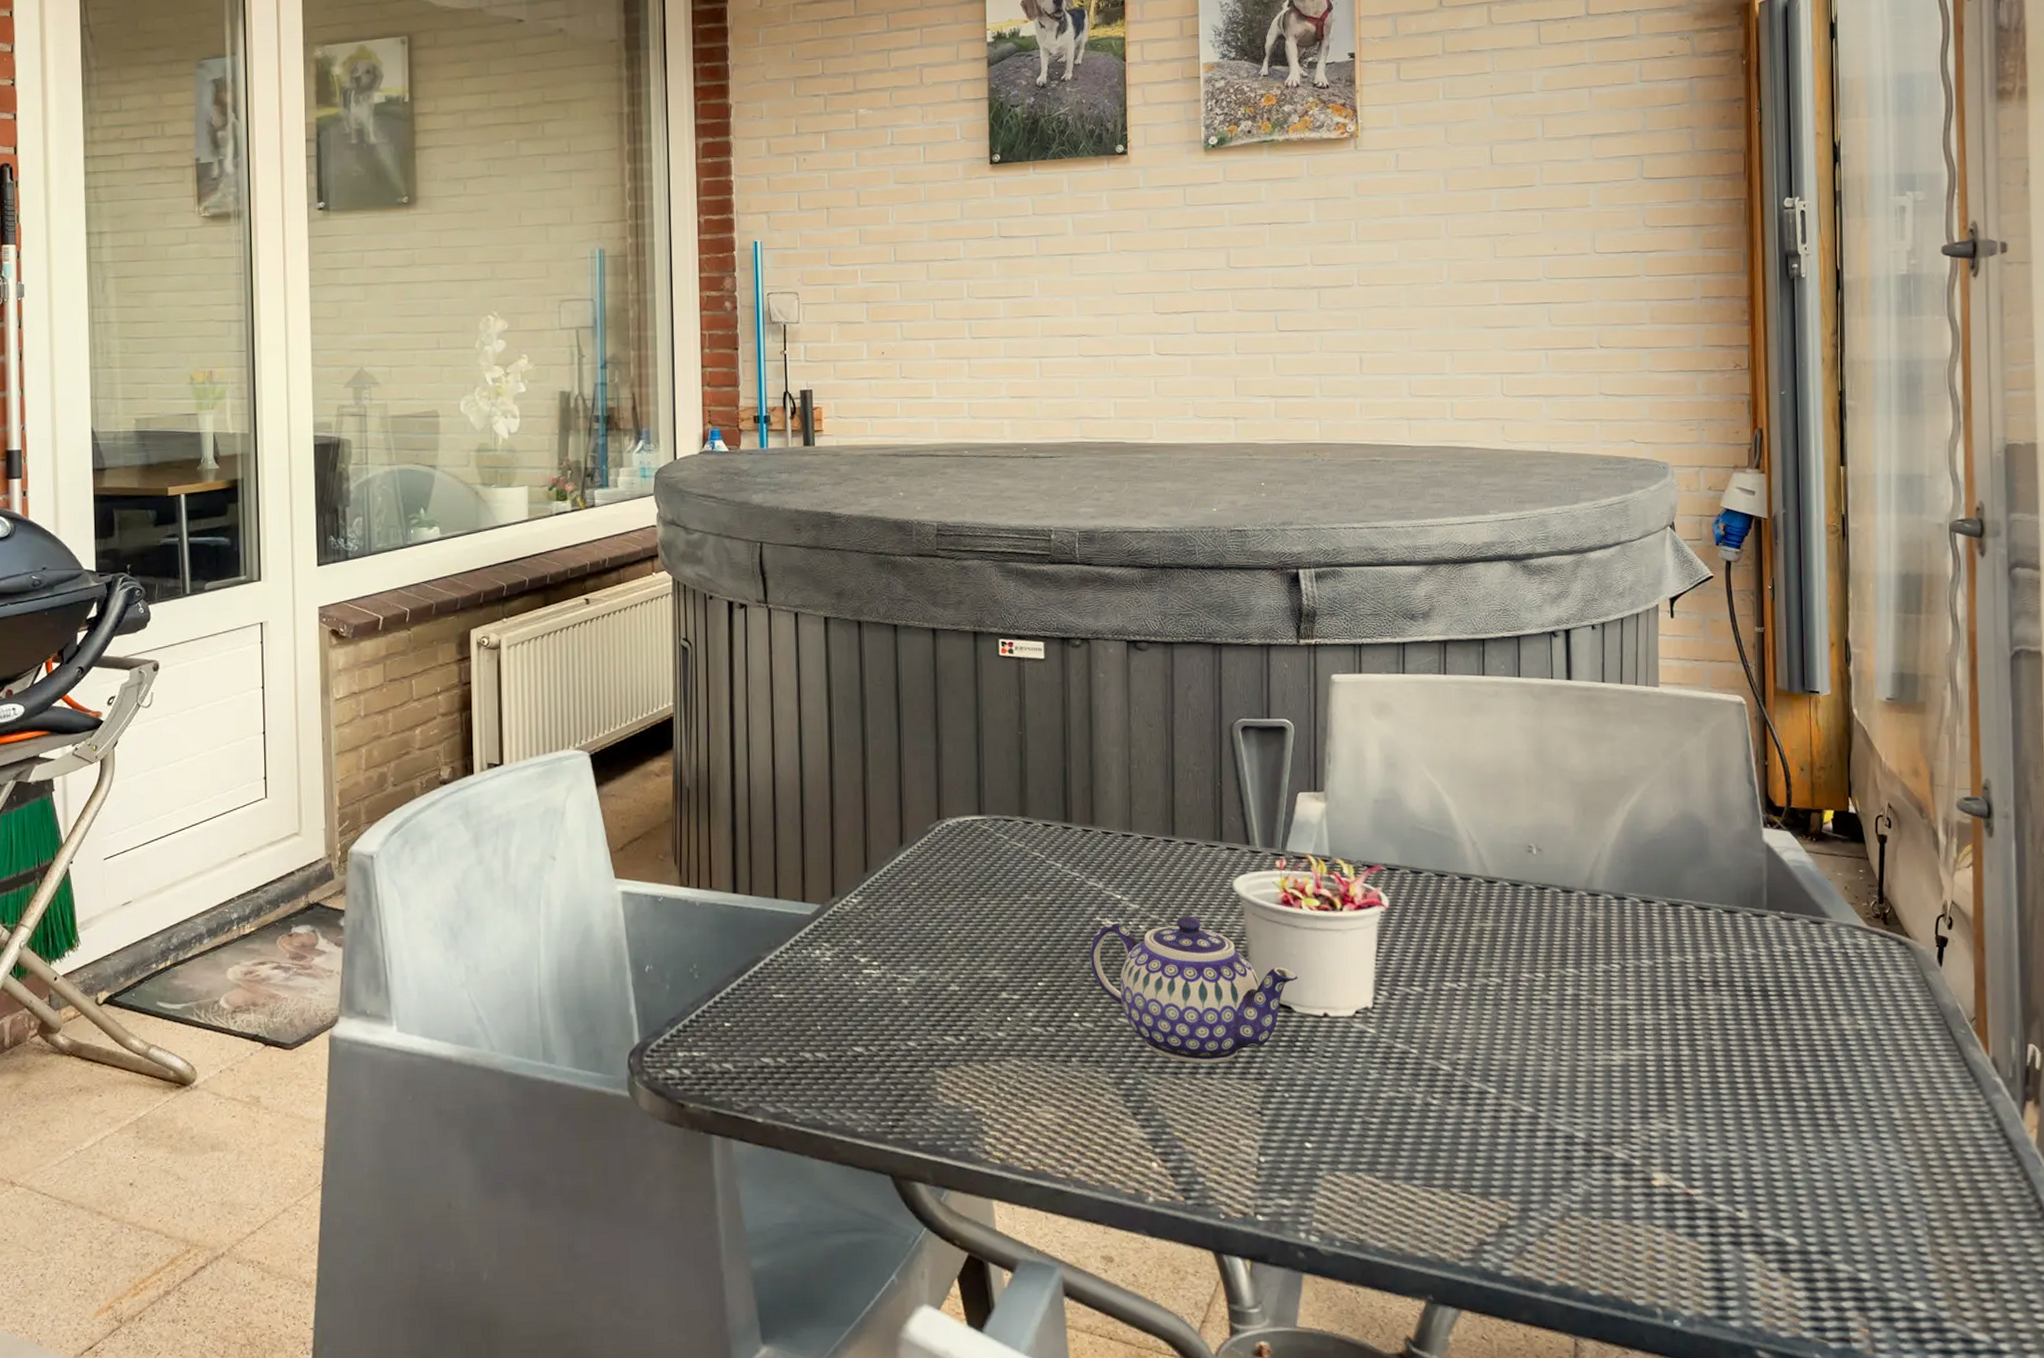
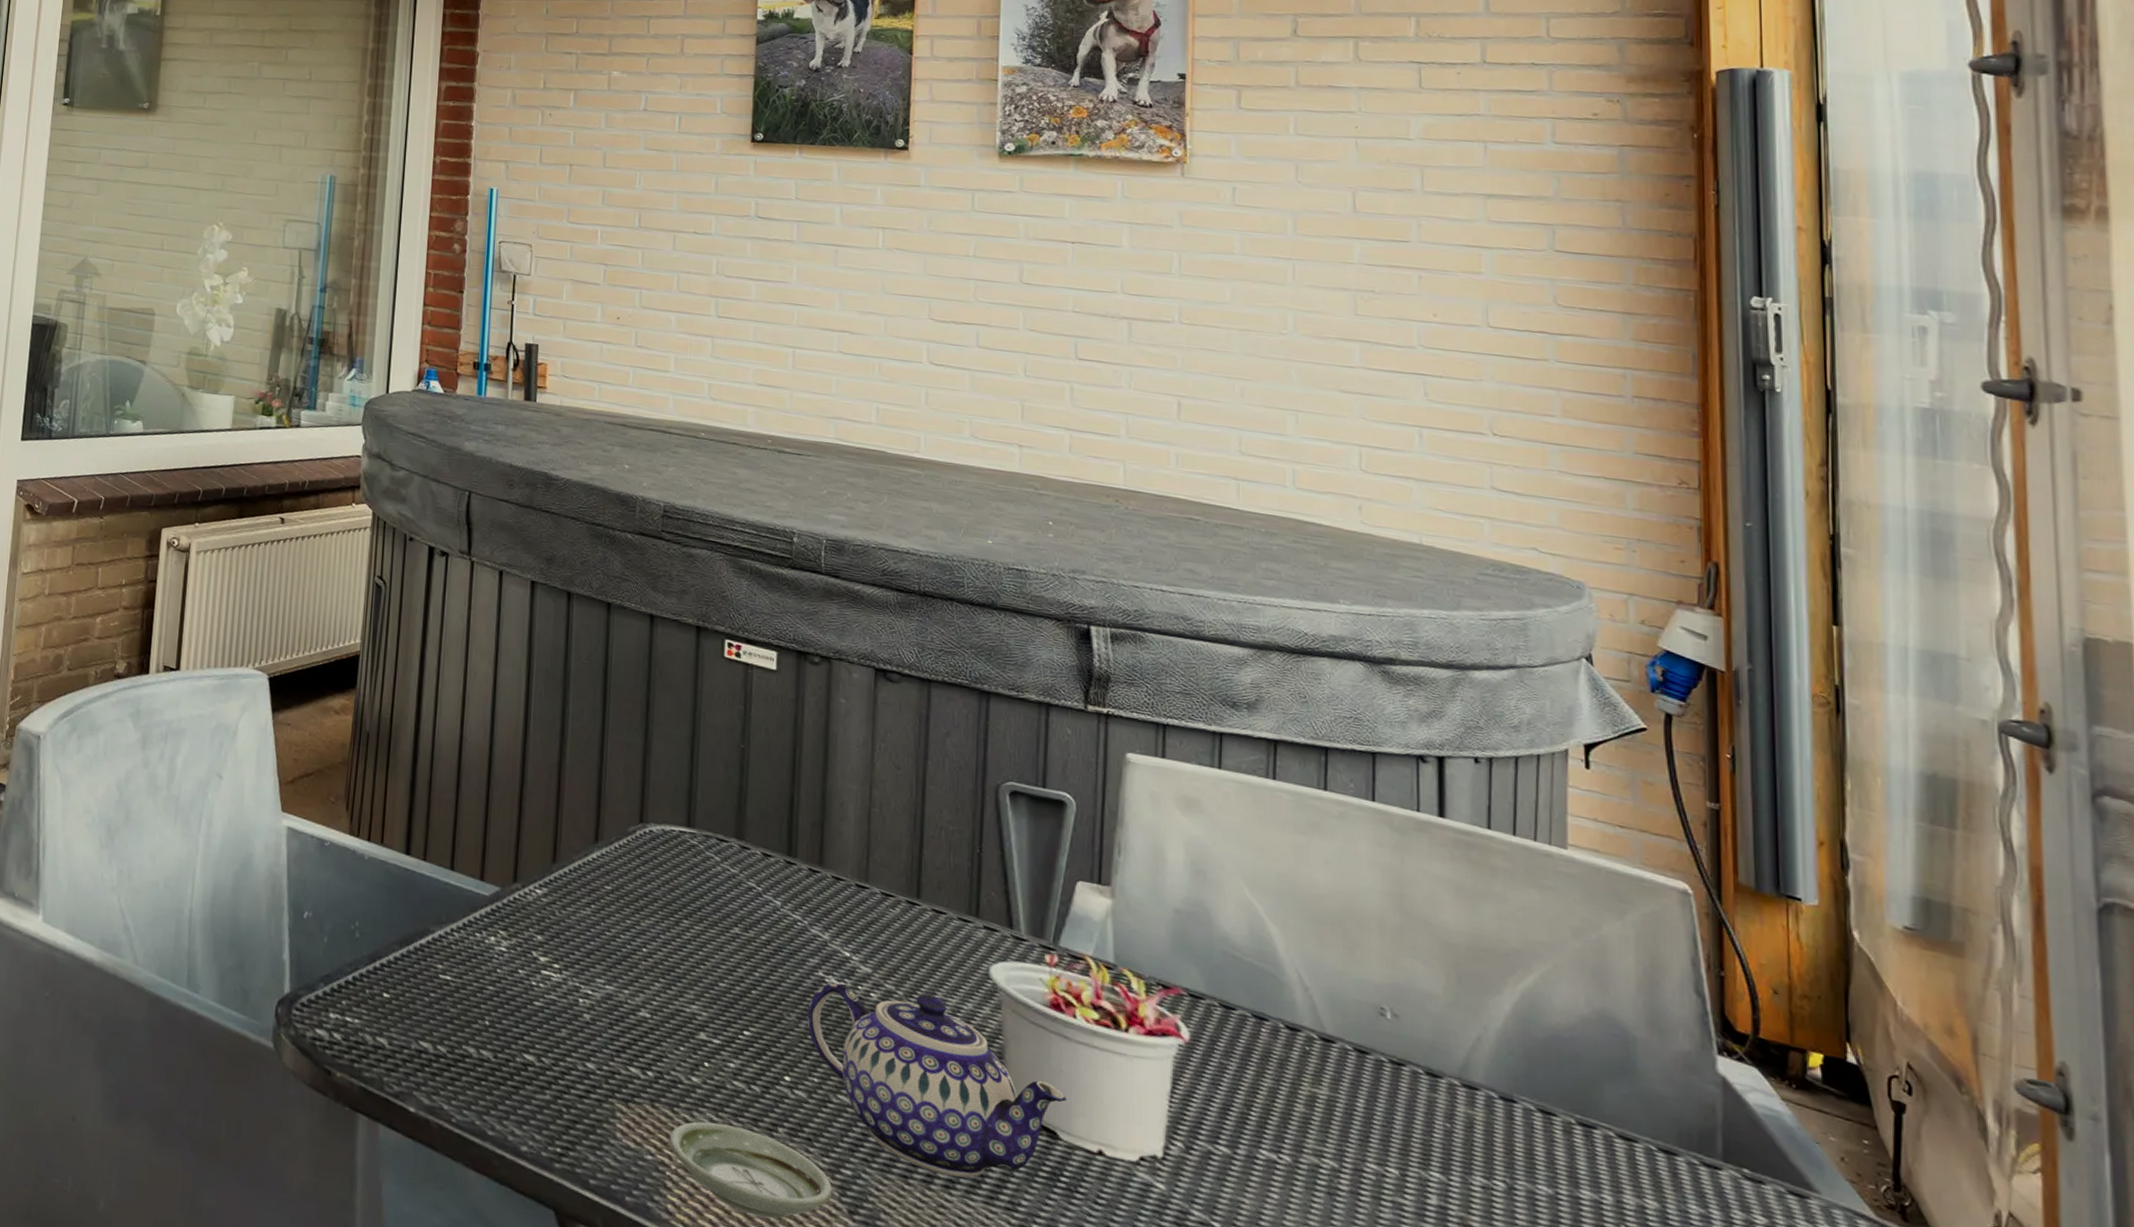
saucer: none [983,1065,1118,1137] -> present [669,1121,832,1219]

